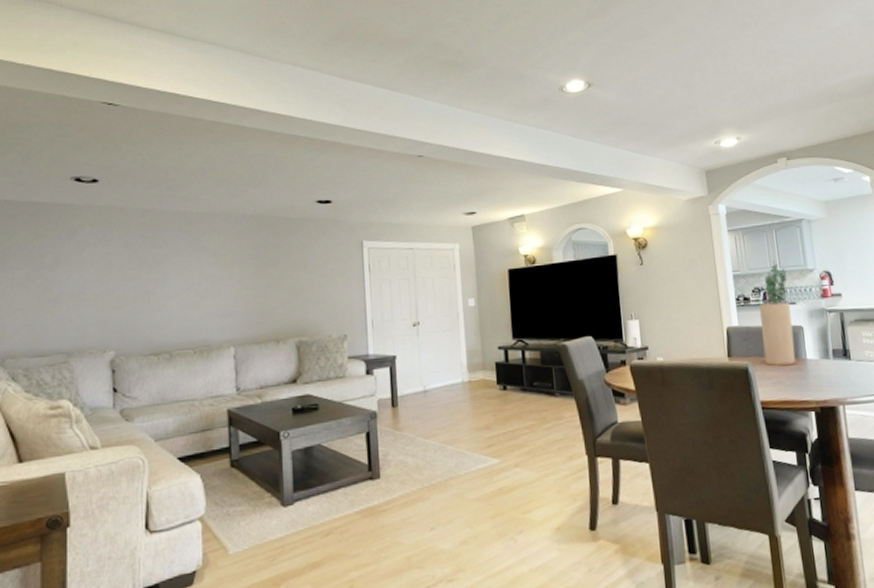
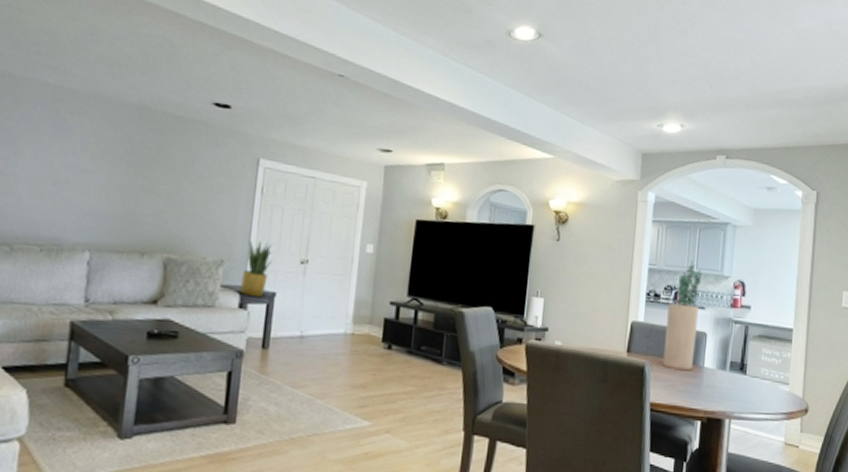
planter: none [364,312,388,363] -> present [239,241,272,298]

